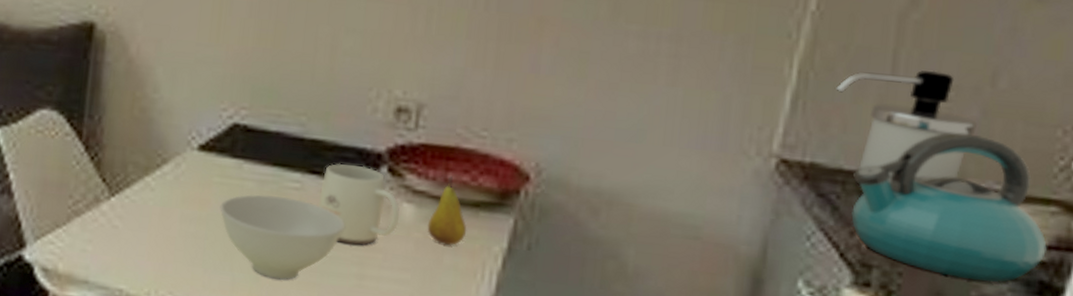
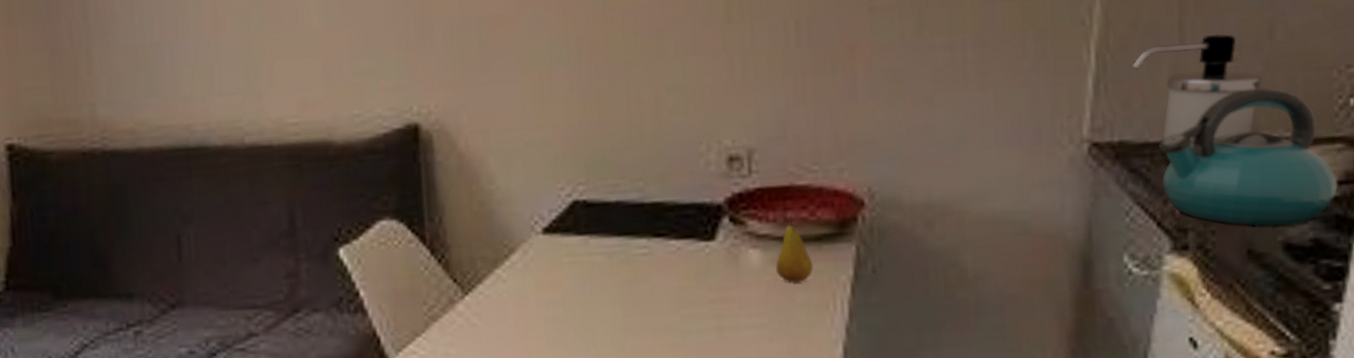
bowl: present [220,194,346,280] -> none [573,264,698,347]
mug: present [318,163,400,245] -> none [667,220,747,300]

